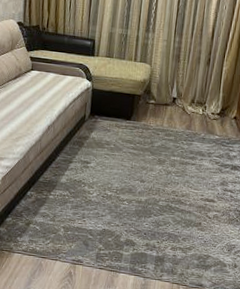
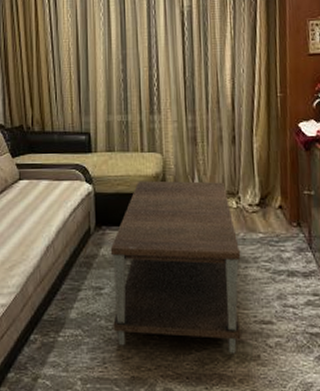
coffee table: none [93,84,200,220] -> present [110,180,241,353]

